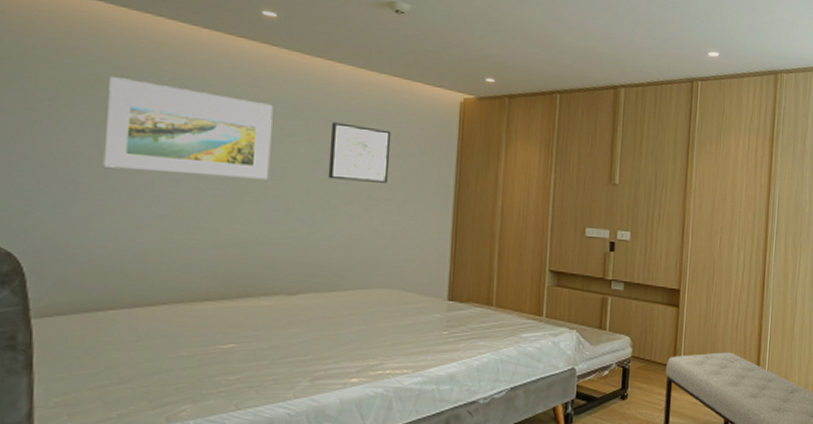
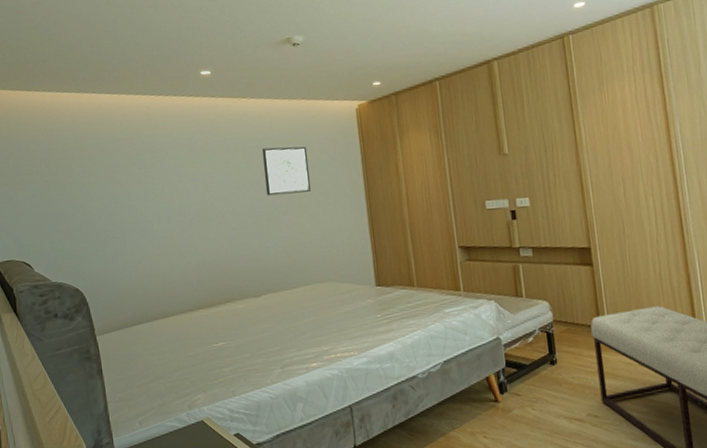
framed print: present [103,77,273,180] -> none [115,144,226,216]

